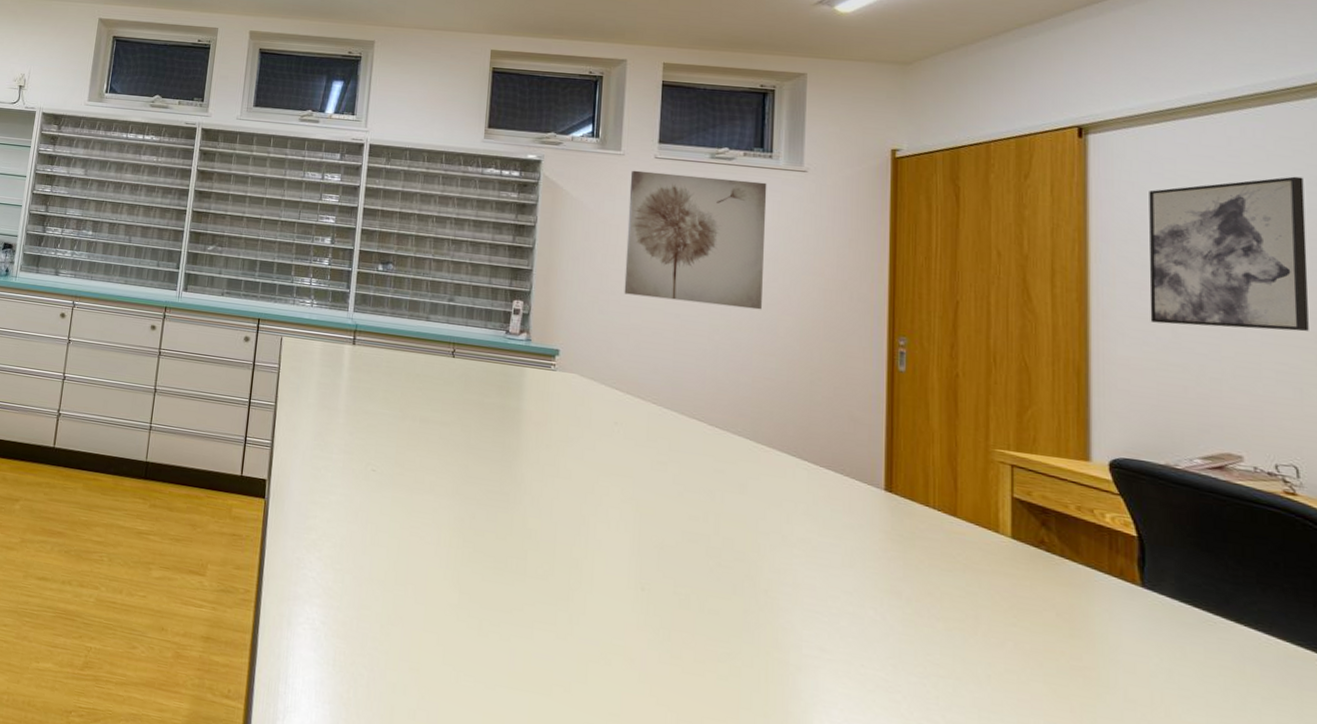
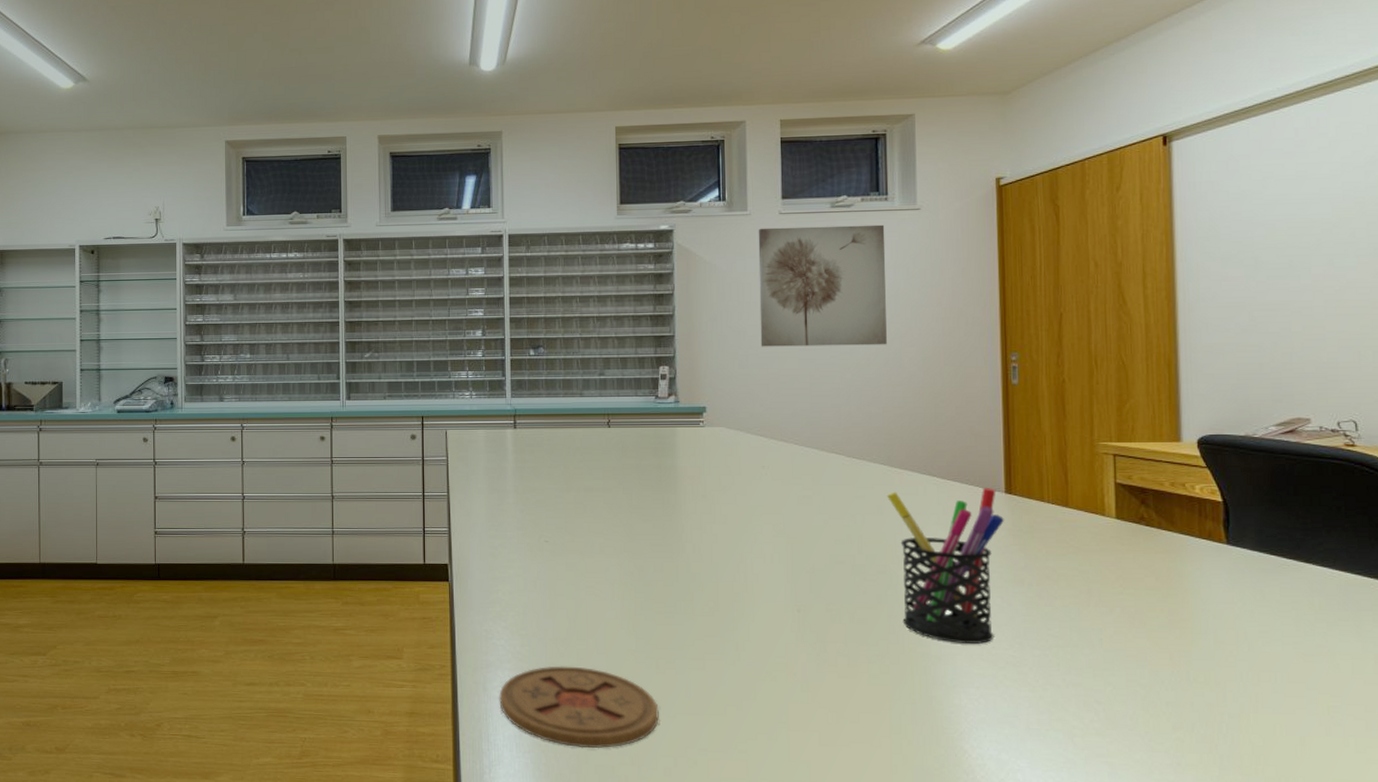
coaster: none [303,608,477,713] -> present [499,666,659,749]
pen holder: none [750,471,882,660] -> present [886,487,1004,644]
wall art: present [1149,176,1309,332] -> none [1226,158,1366,309]

